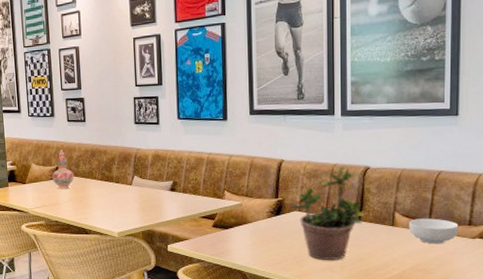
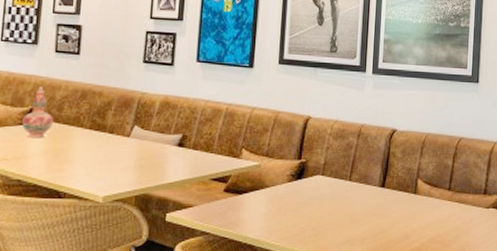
potted plant: present [291,165,364,261] -> none [314,126,389,233]
cereal bowl: present [409,218,459,244] -> none [430,186,475,214]

